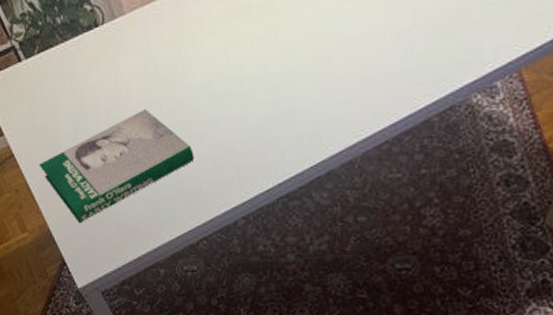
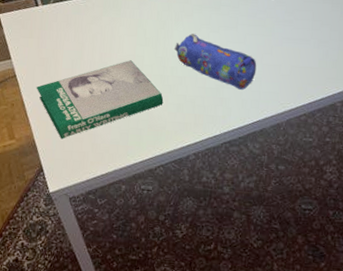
pencil case: none [196,56,312,123] -> present [173,33,257,90]

